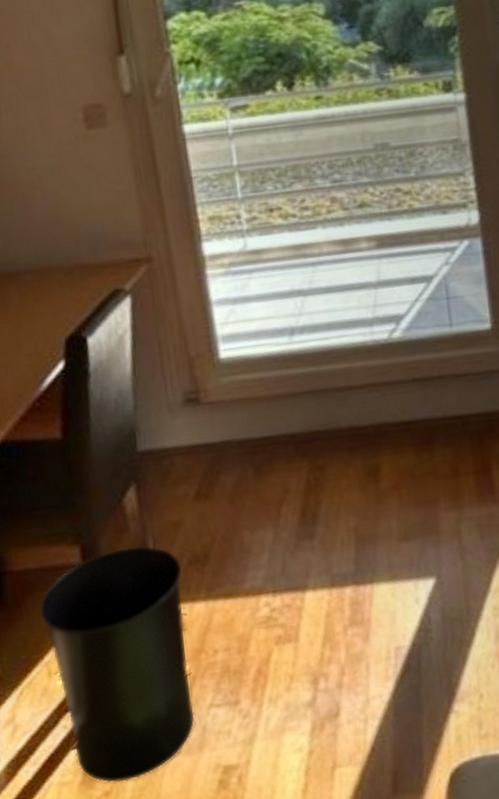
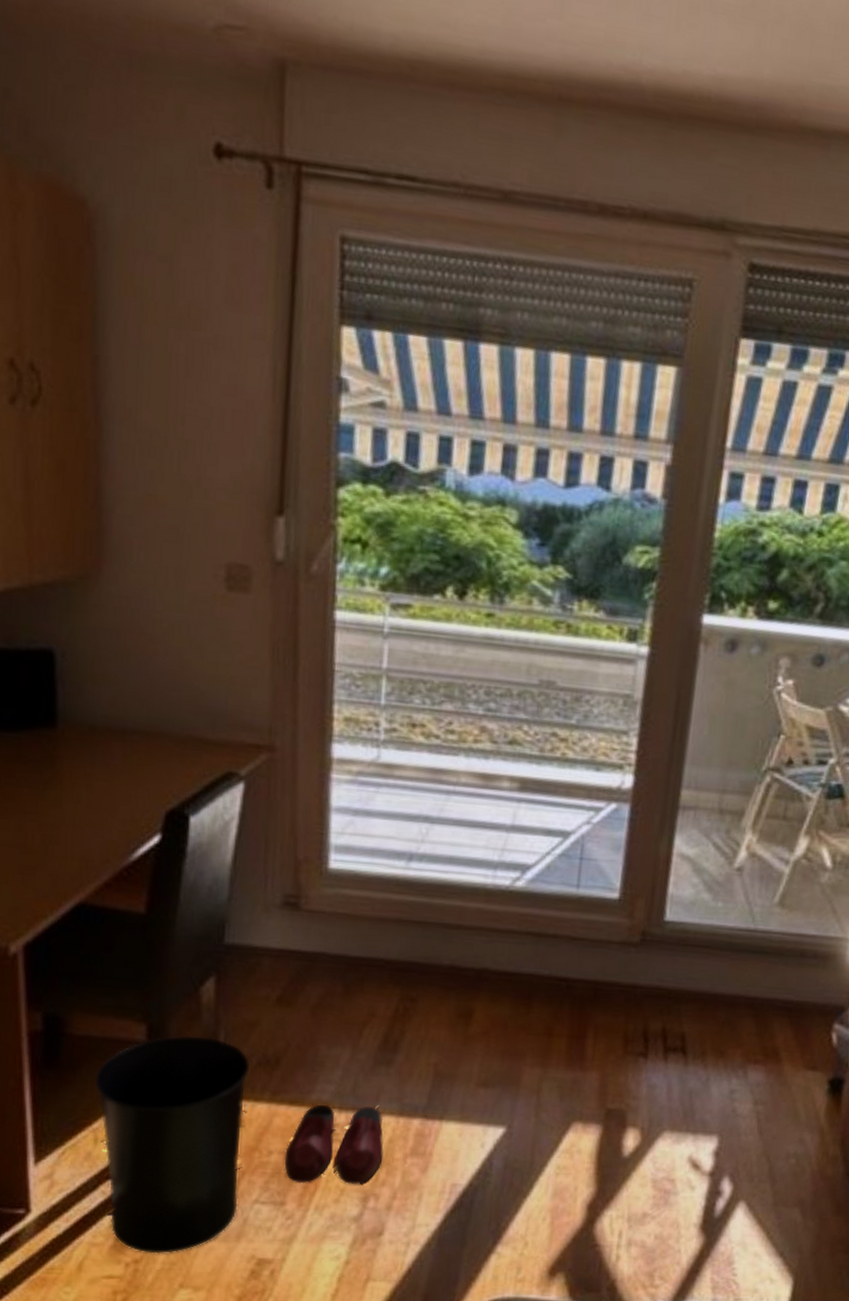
slippers: none [229,582,325,678] -> present [284,1104,384,1185]

